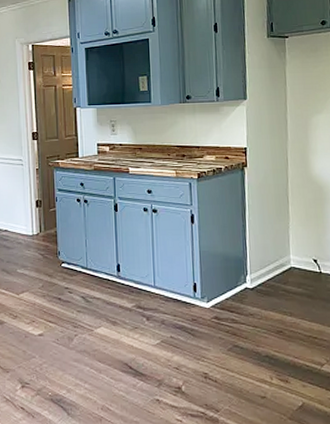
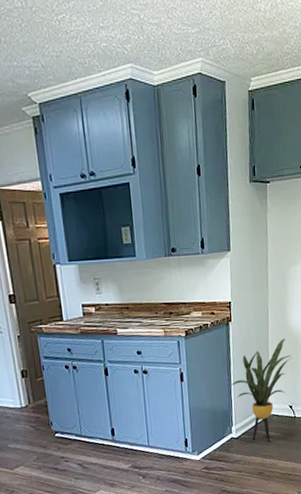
house plant: none [246,187,317,297] -> present [231,338,293,442]

